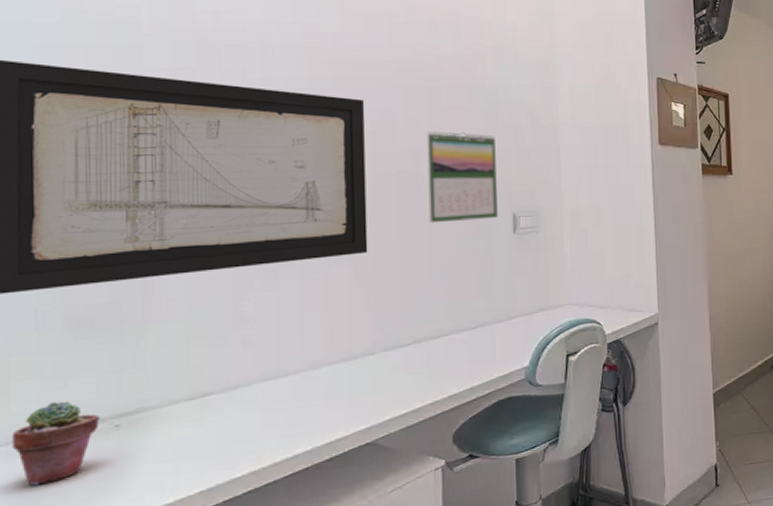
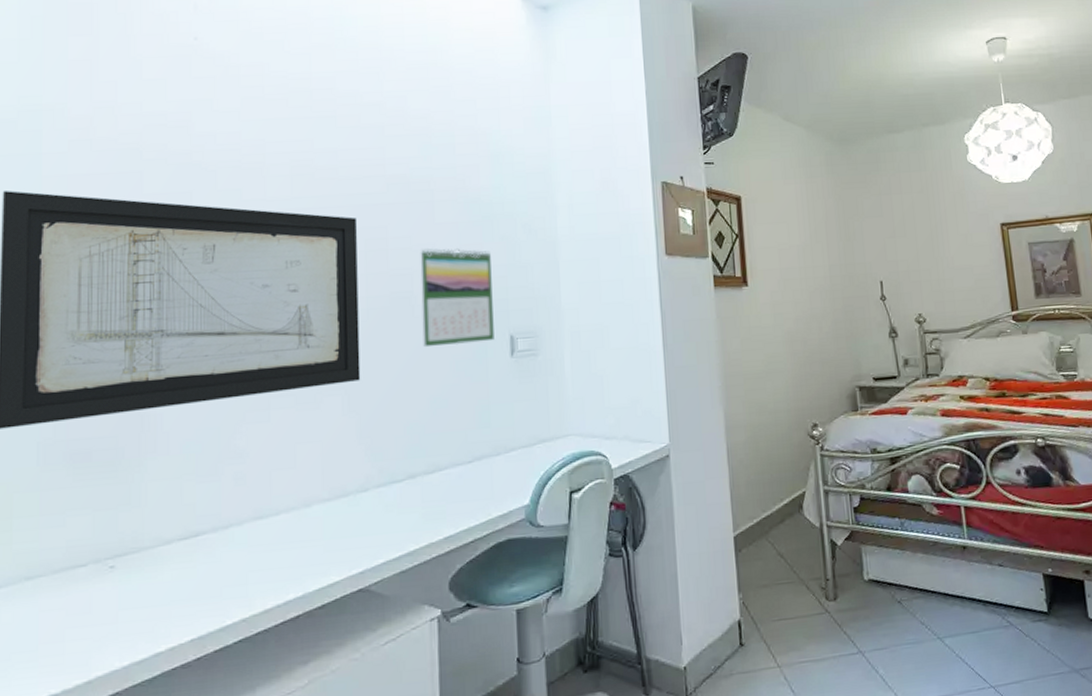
potted succulent: present [12,401,100,486] -> none [12,540,95,630]

